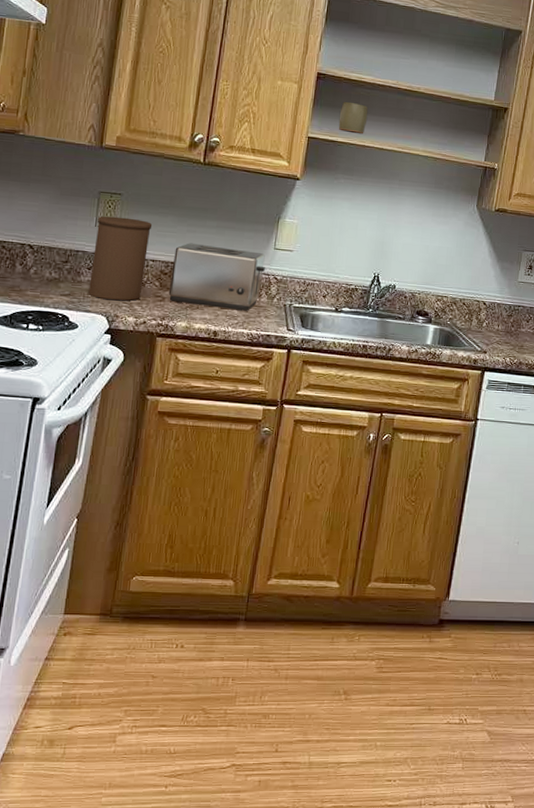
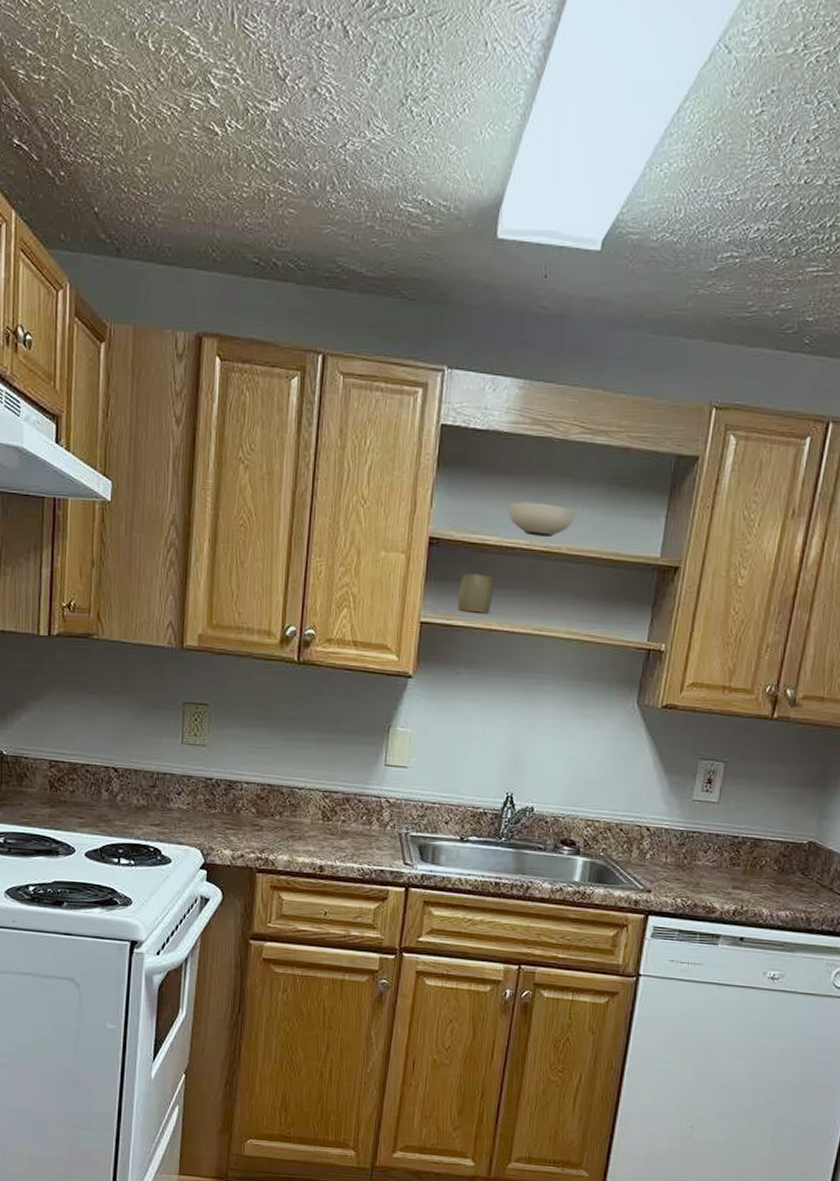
canister: present [88,216,153,301] -> none [180,731,244,831]
toaster: present [168,243,266,312] -> none [266,760,377,843]
bowl: none [379,52,433,80] -> present [507,502,577,538]

